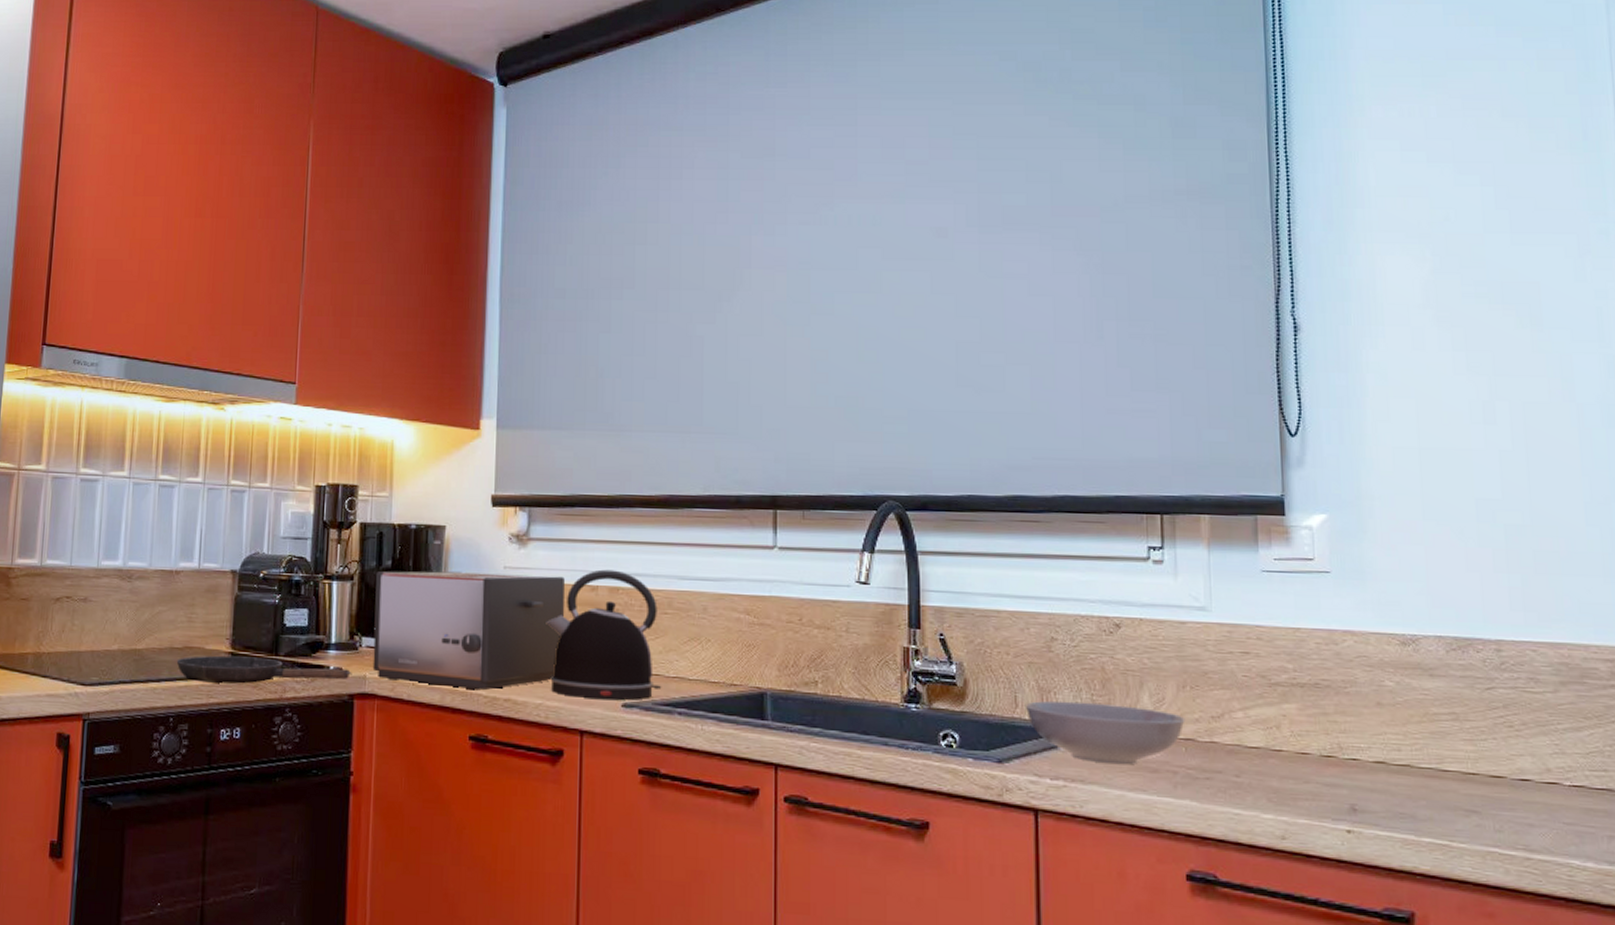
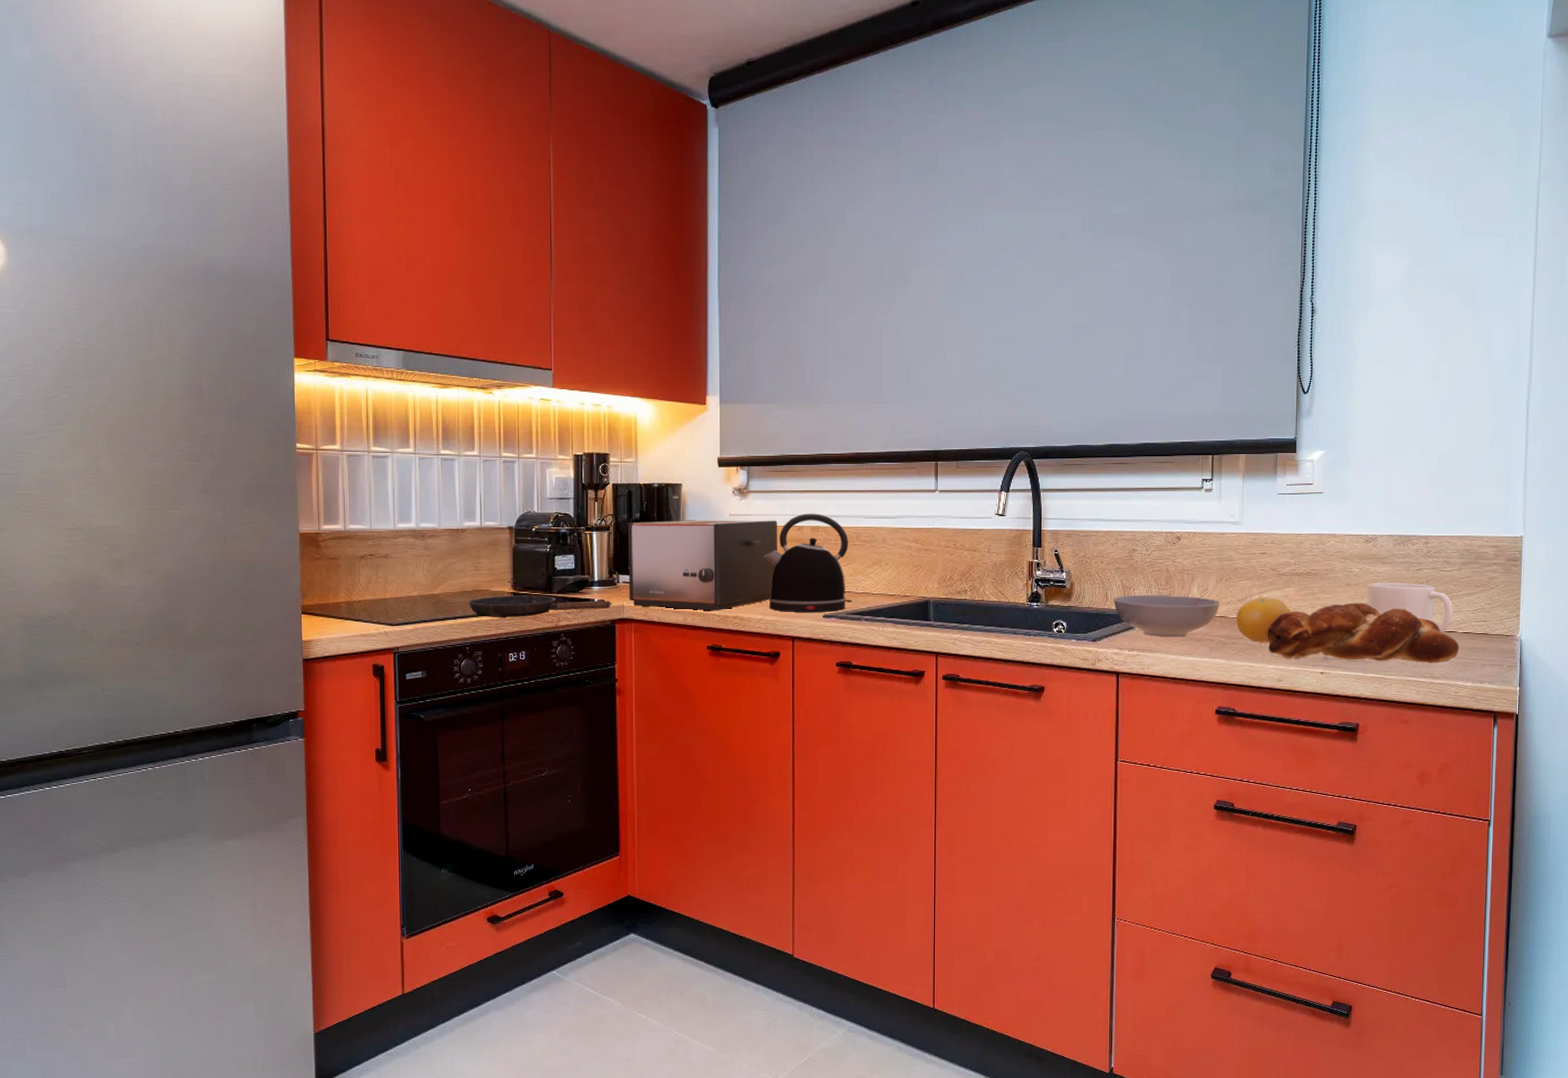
fruit: none [1209,714,1292,781] -> present [1236,597,1290,643]
bread loaf: none [1257,730,1569,830] -> present [1266,602,1460,663]
mug: none [1408,703,1553,785] -> present [1366,582,1454,633]

